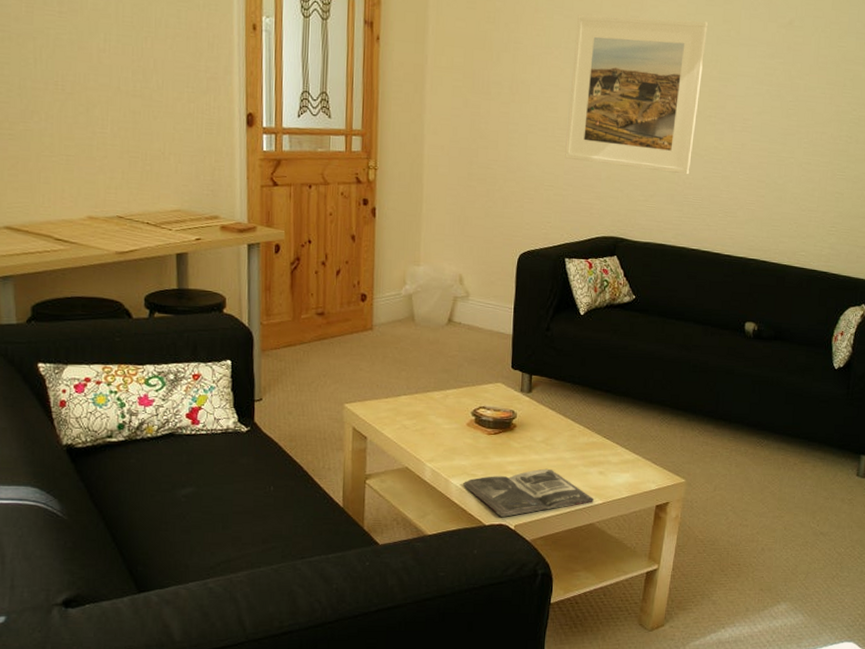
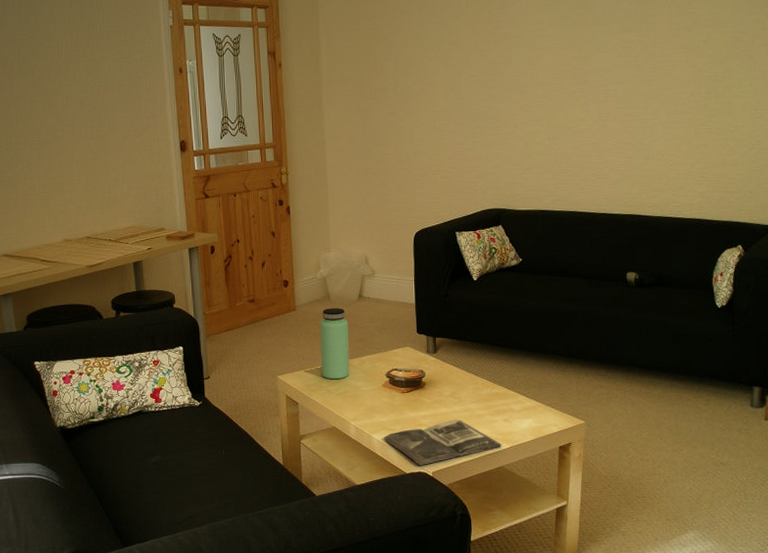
bottle: none [397,331,434,414] -> present [320,308,350,380]
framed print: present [565,14,709,175] -> none [446,9,565,147]

